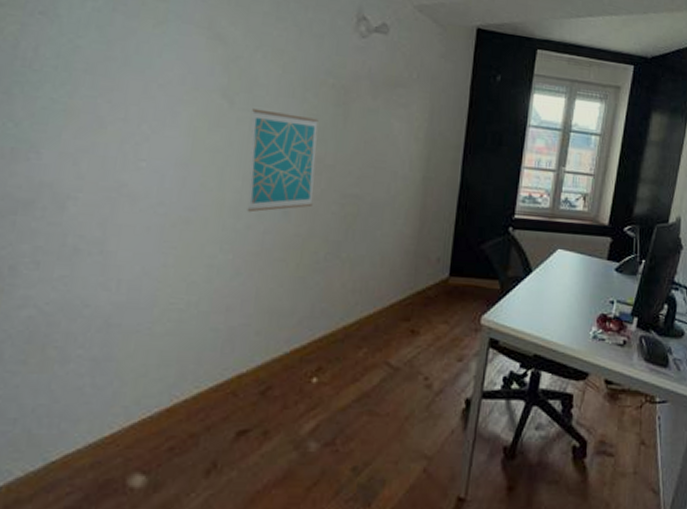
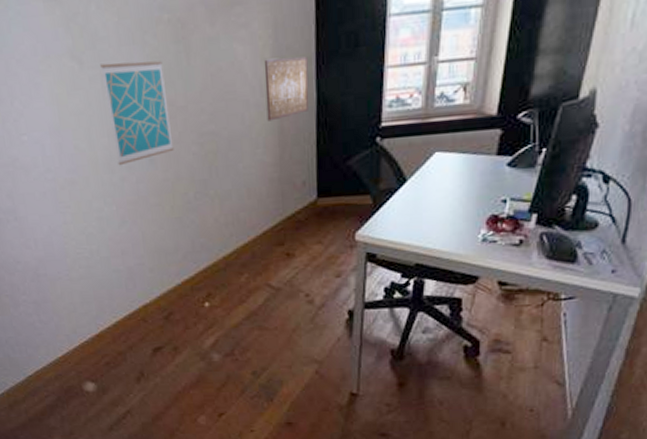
wall art: none [412,139,457,196] -> present [264,56,309,122]

